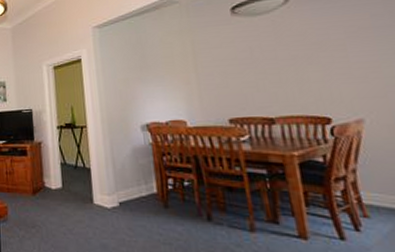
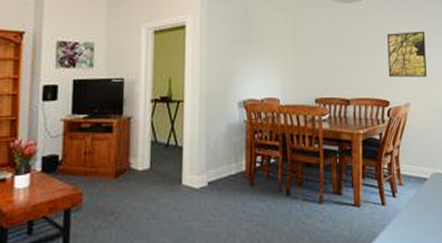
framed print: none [315,33,386,90] -> present [387,31,427,77]

